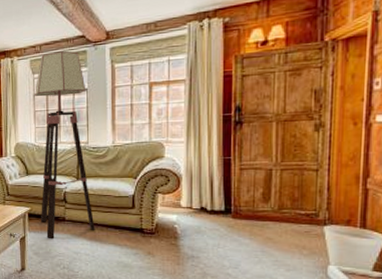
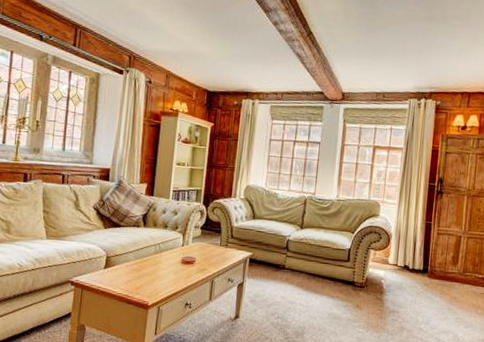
floor lamp: present [35,51,95,238] -> none [260,102,319,286]

